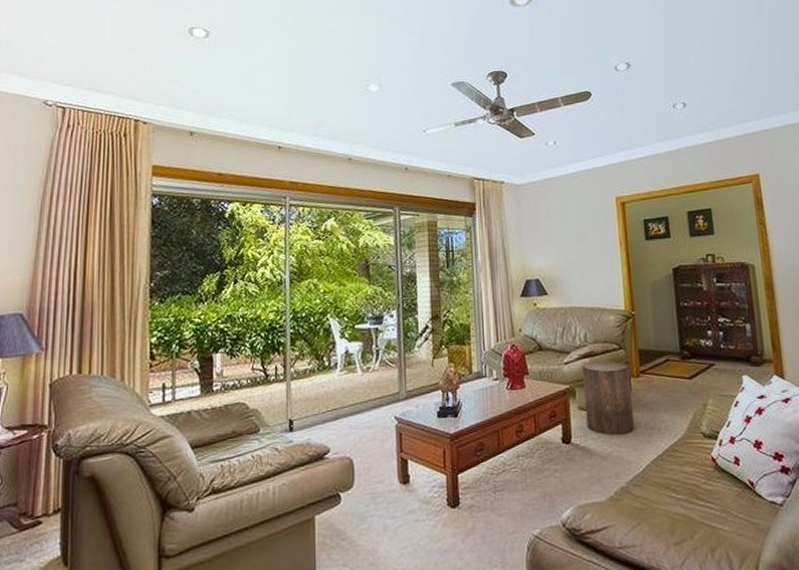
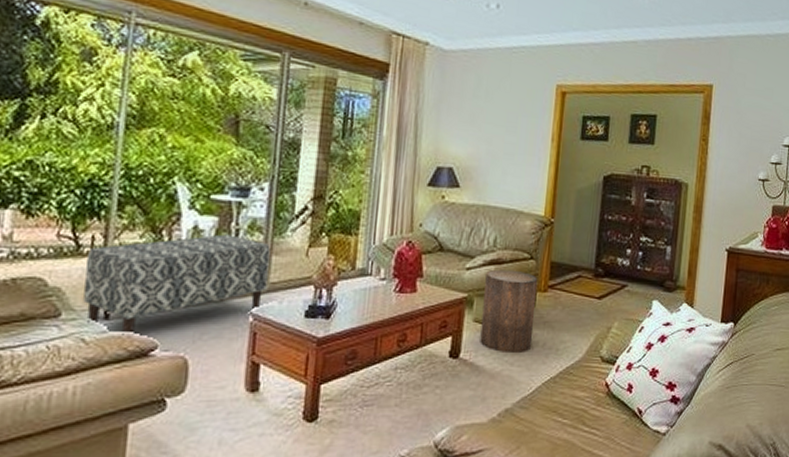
bench: none [273,355,405,443] -> present [83,234,271,335]

